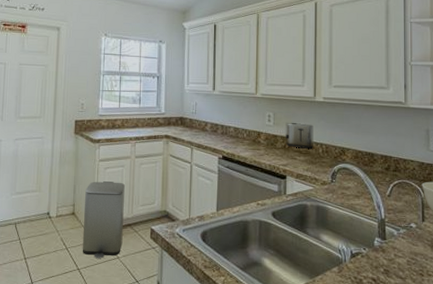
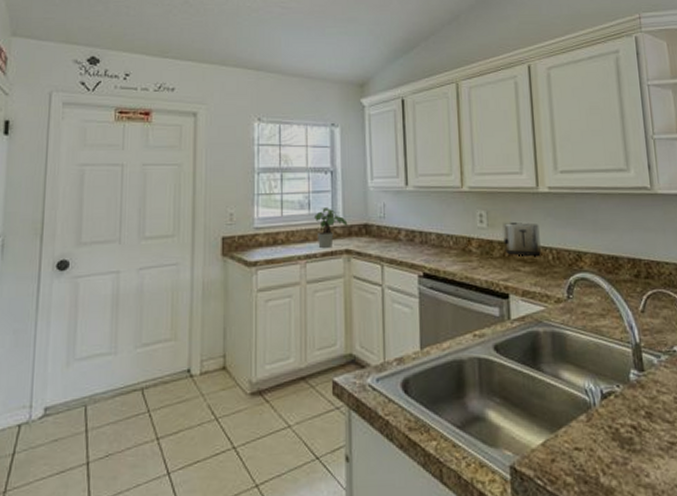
pedal bin: present [82,181,125,258] -> none [238,318,295,430]
potted plant: none [142,103,168,133] -> present [313,208,348,248]

